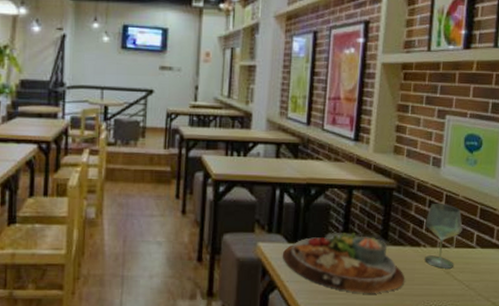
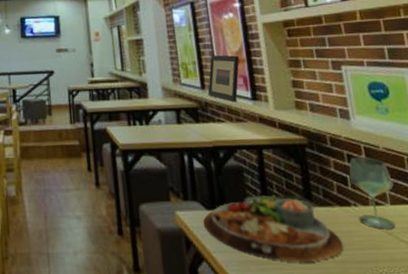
picture frame: none [312,91,350,141] -> present [208,55,239,102]

